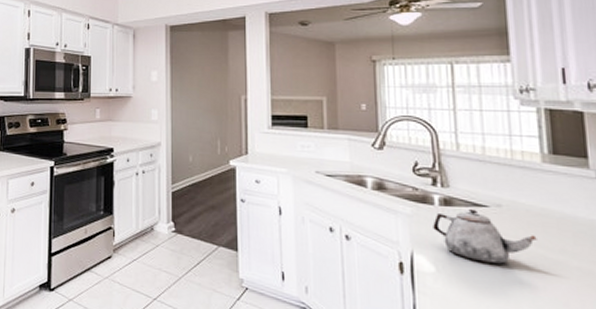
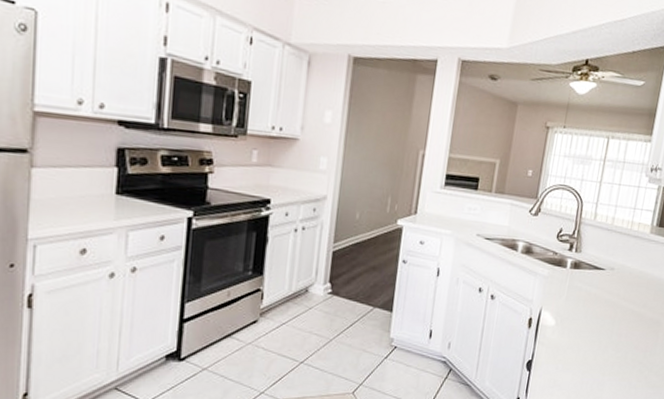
teapot: present [433,209,537,264] -> none [561,272,631,317]

